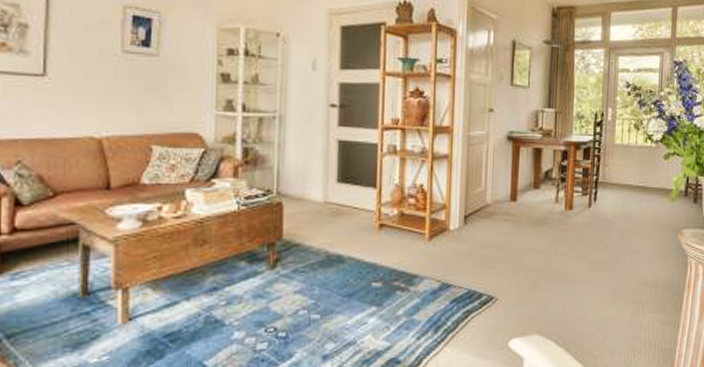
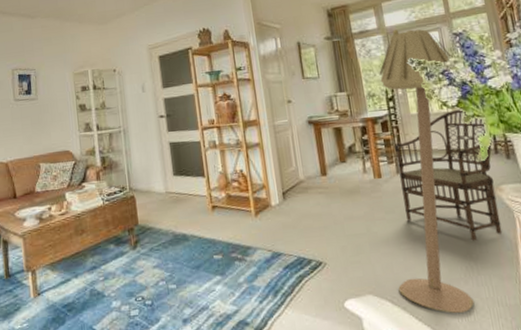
floor lamp: none [565,45,668,356] -> present [379,29,474,314]
armchair: none [588,146,686,284] -> present [394,110,503,241]

